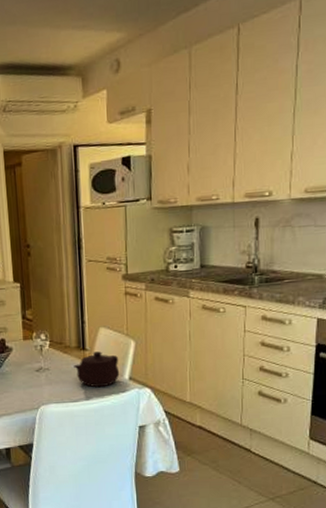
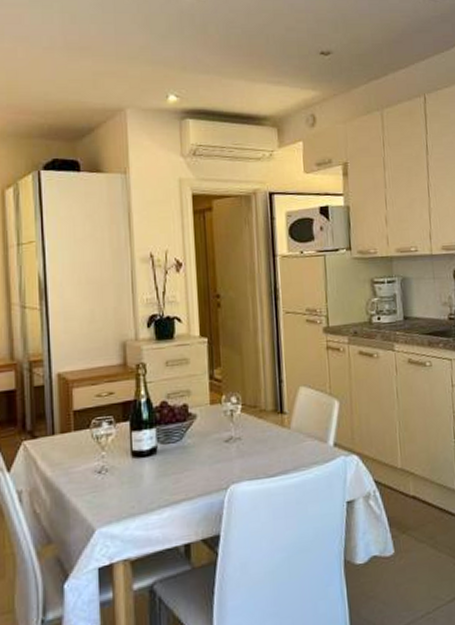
teapot: present [74,351,120,388] -> none [270,414,324,458]

